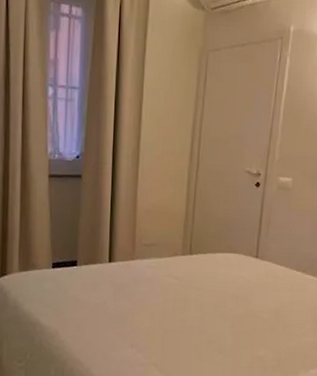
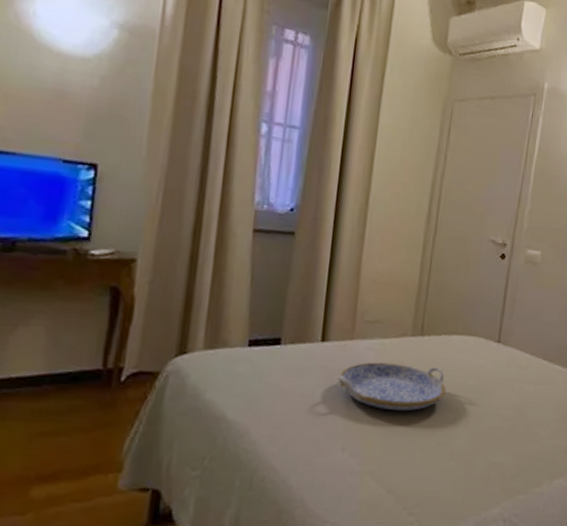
serving tray: none [124,277,214,316] -> present [338,362,447,412]

